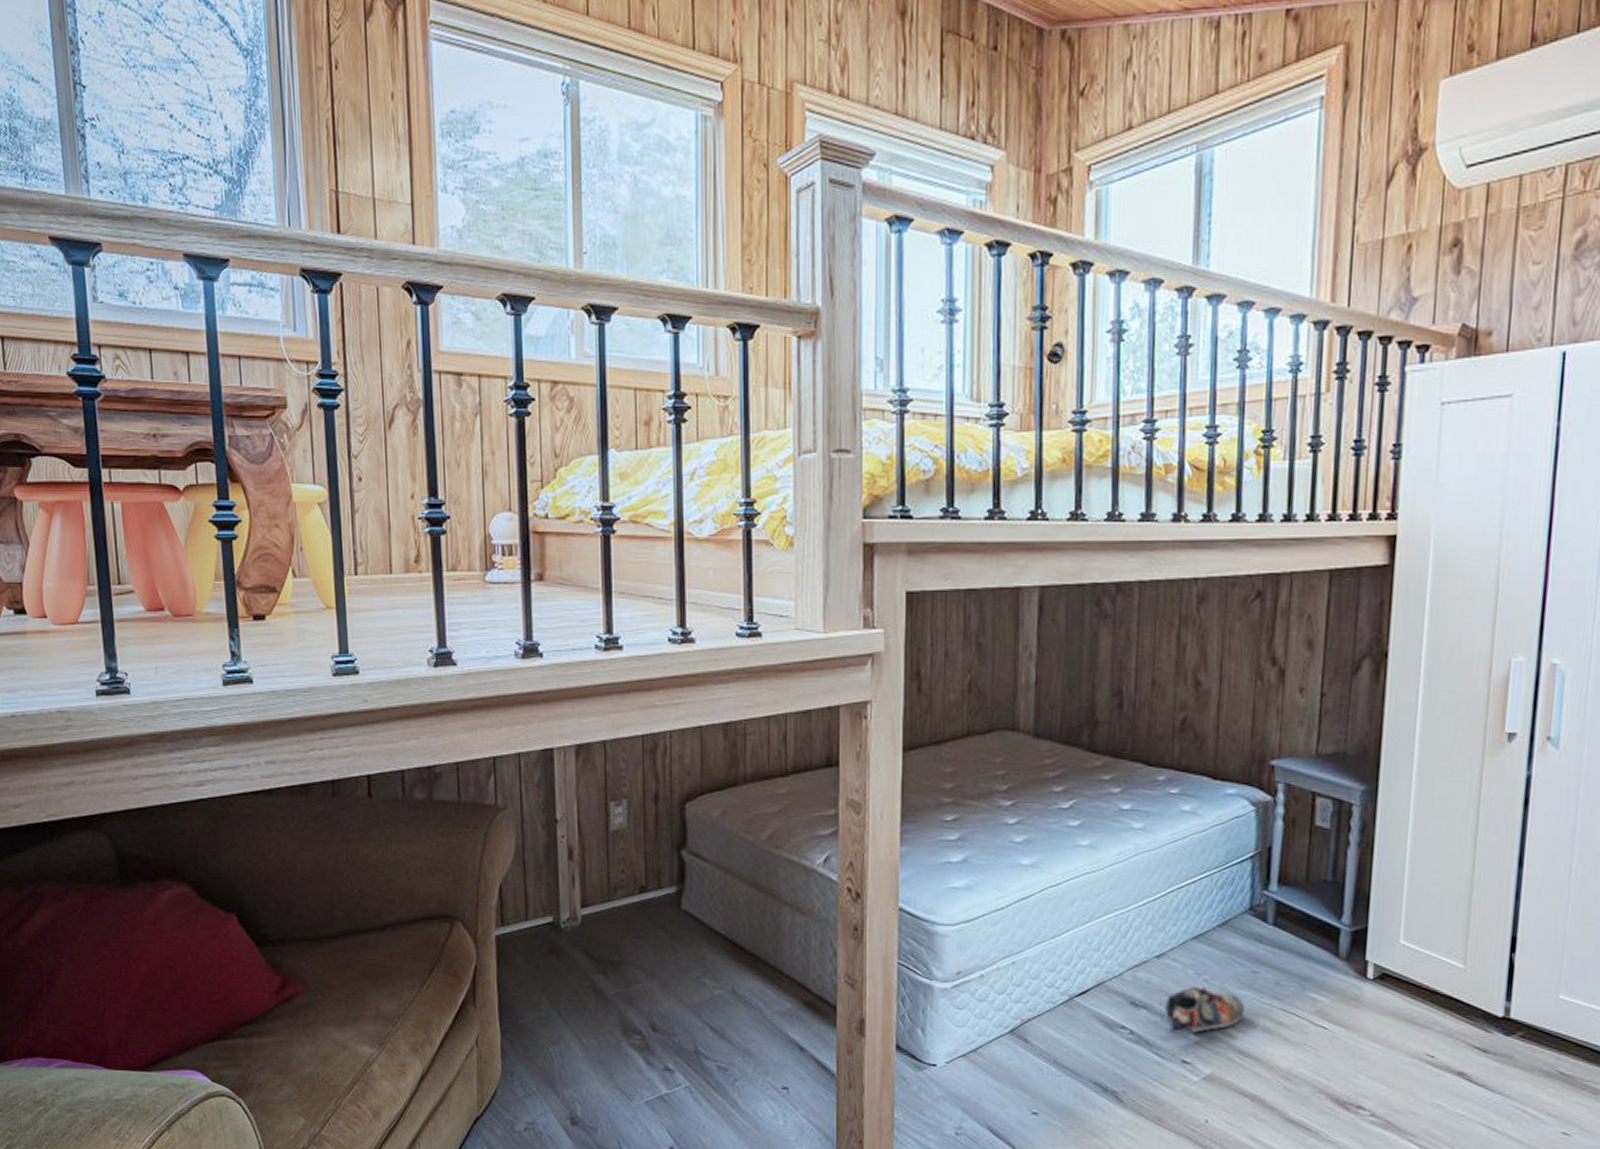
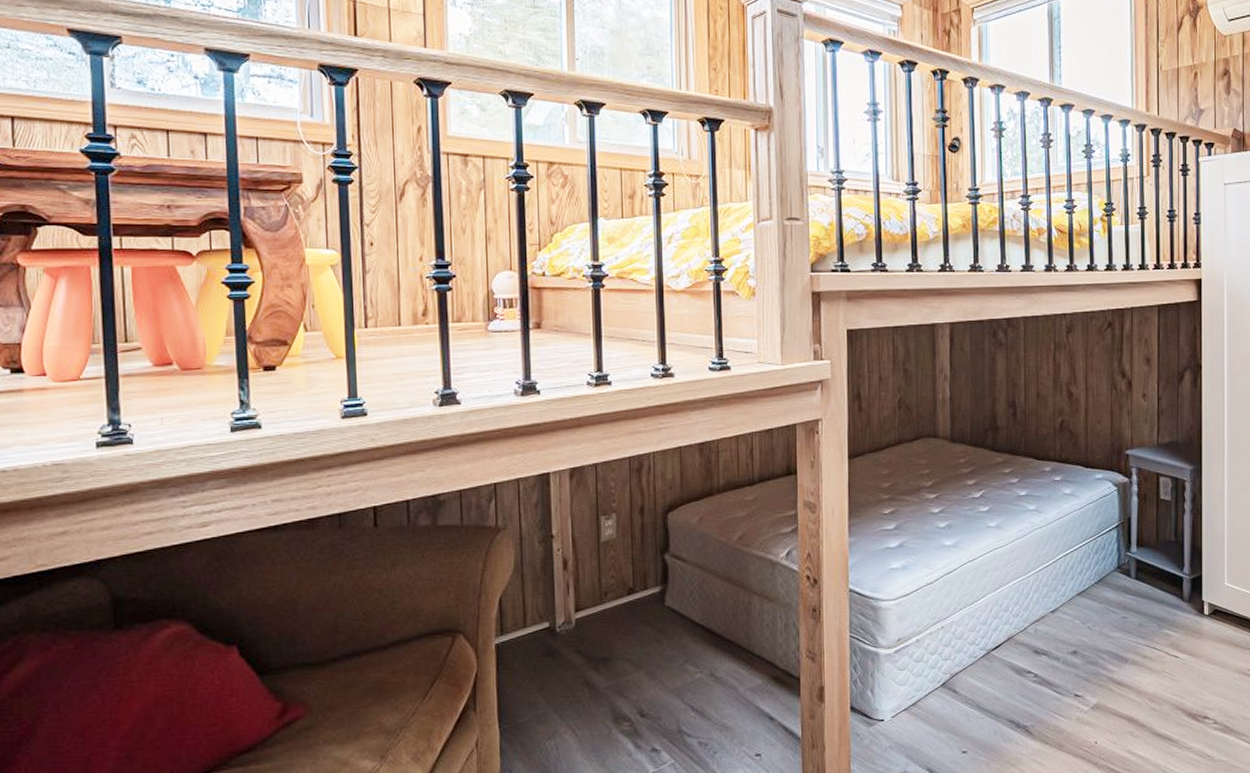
shoe: present [1164,986,1245,1035] -> none [1059,632,1119,674]

